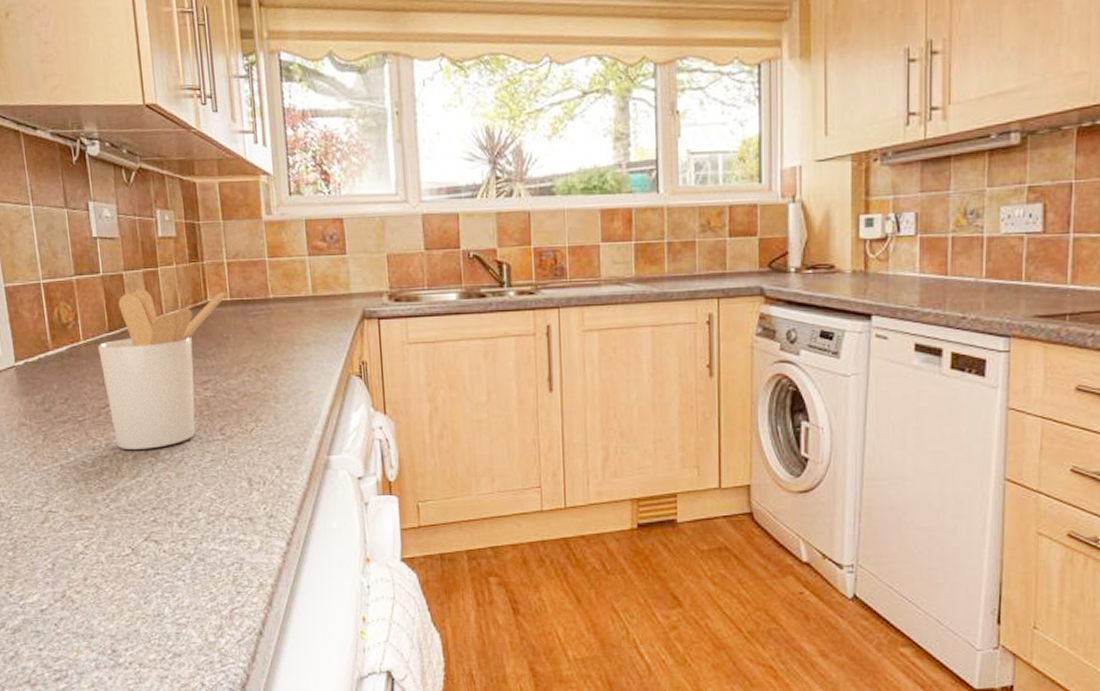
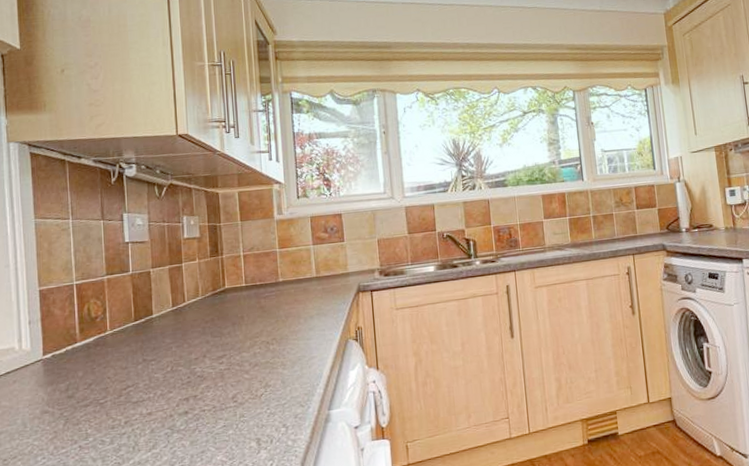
utensil holder: present [98,289,226,449] -> none [123,279,242,425]

